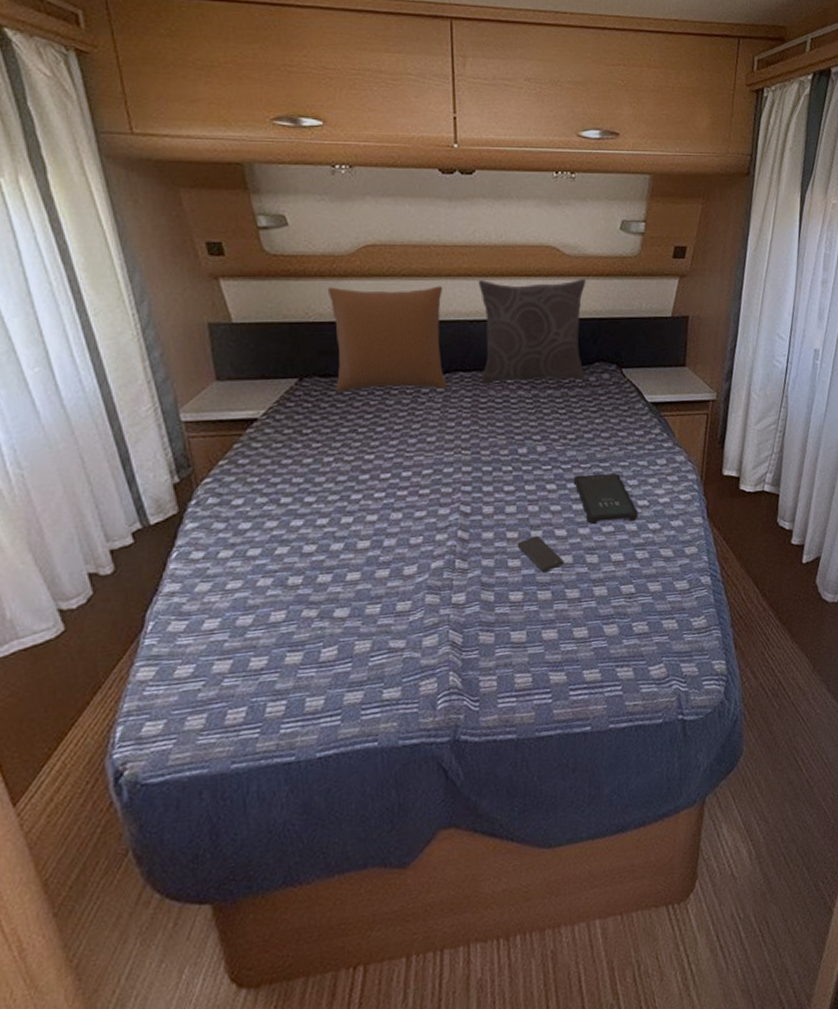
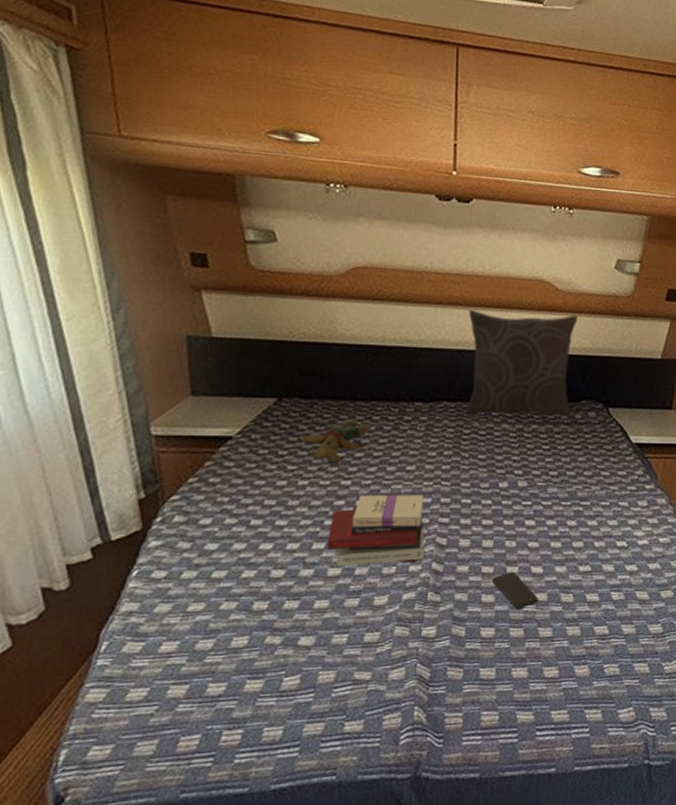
teddy bear: none [323,394,390,439] -> present [300,418,371,463]
pillow: present [327,286,447,393] -> none [313,307,433,417]
books: none [354,465,449,539] -> present [326,494,424,567]
tablet: present [573,472,638,524] -> none [553,511,616,563]

